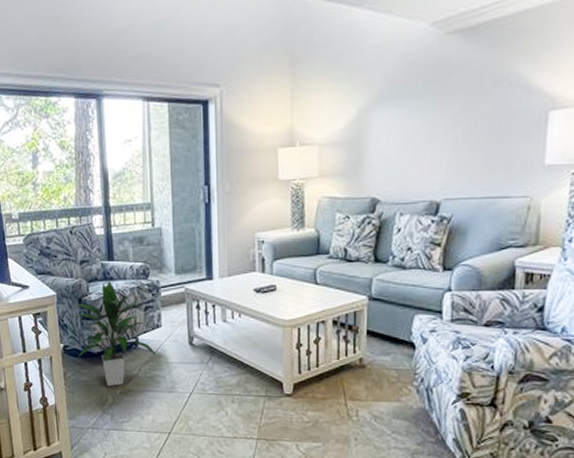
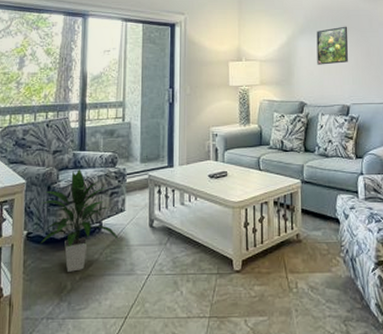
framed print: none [398,88,447,147] -> present [316,26,348,65]

